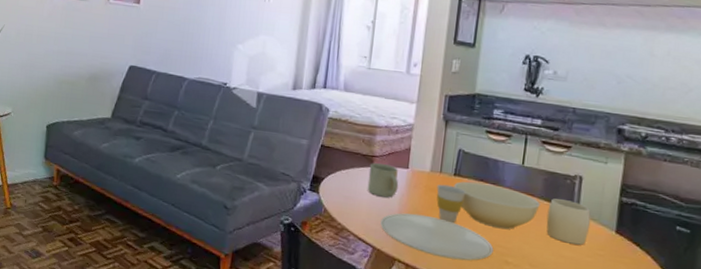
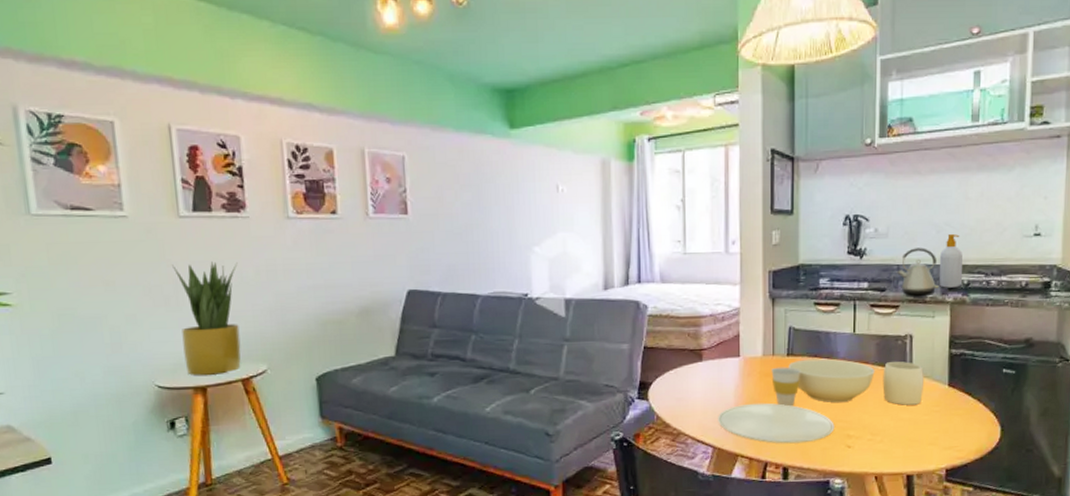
cup: present [367,163,399,198] -> none [699,356,732,392]
kettle: none [571,94,616,143] -> present [896,247,940,297]
soap bottle: none [615,86,643,139] -> present [939,233,963,288]

